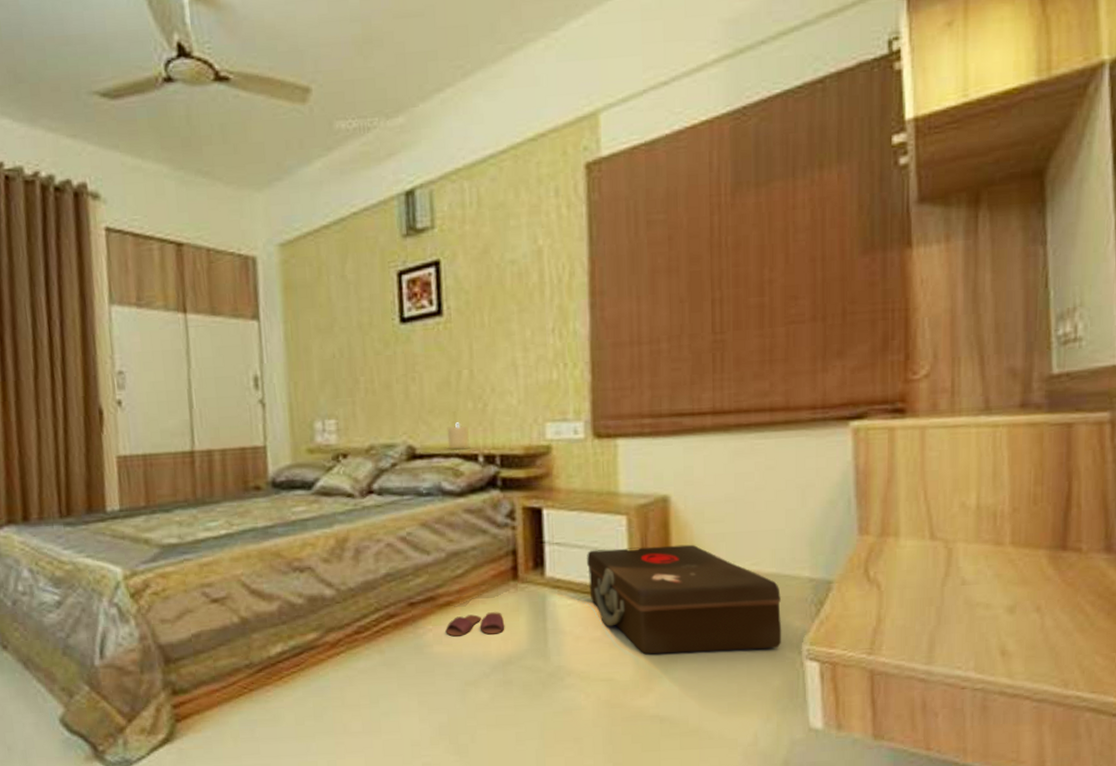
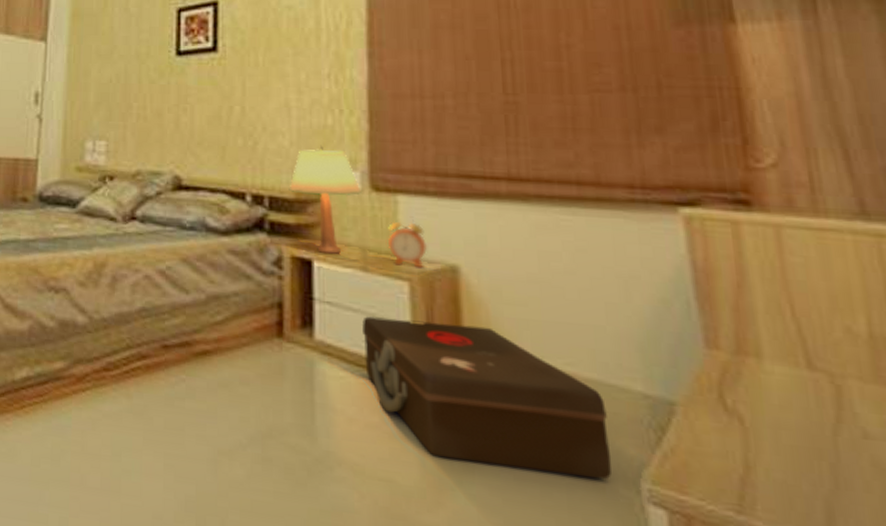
slippers: present [445,612,505,637] -> none [200,369,267,398]
candle: present [447,422,470,450] -> none [215,157,238,186]
table lamp: none [518,400,585,502] -> present [289,145,361,255]
alarm clock: none [608,457,643,503] -> present [387,216,428,269]

